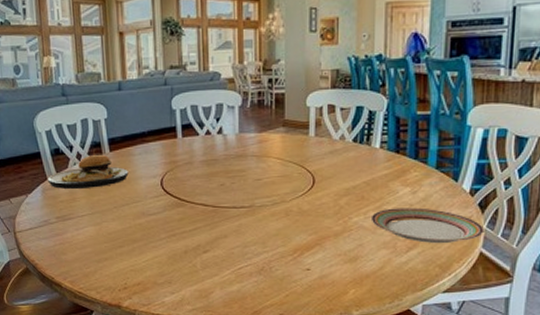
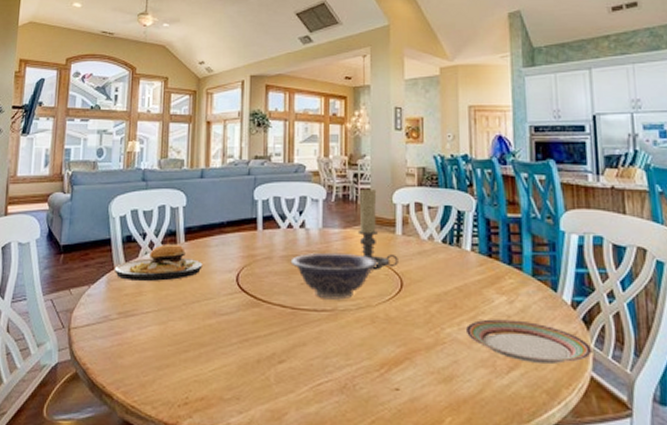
decorative bowl: none [210,155,292,198] -> present [290,252,378,300]
candle holder: none [272,93,311,170] -> present [357,188,398,270]

